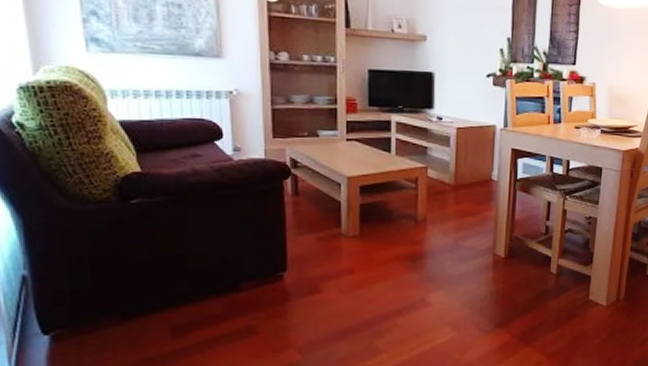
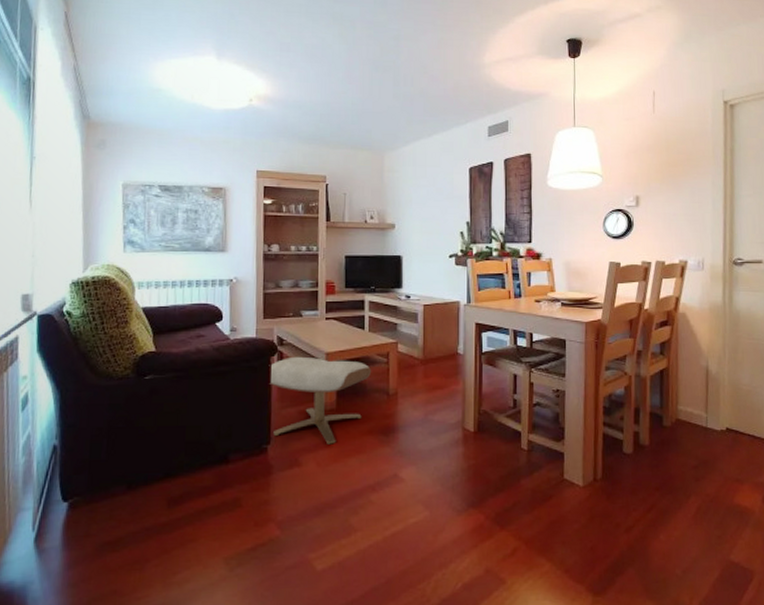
ottoman: none [283,180,398,271] -> present [269,356,371,445]

